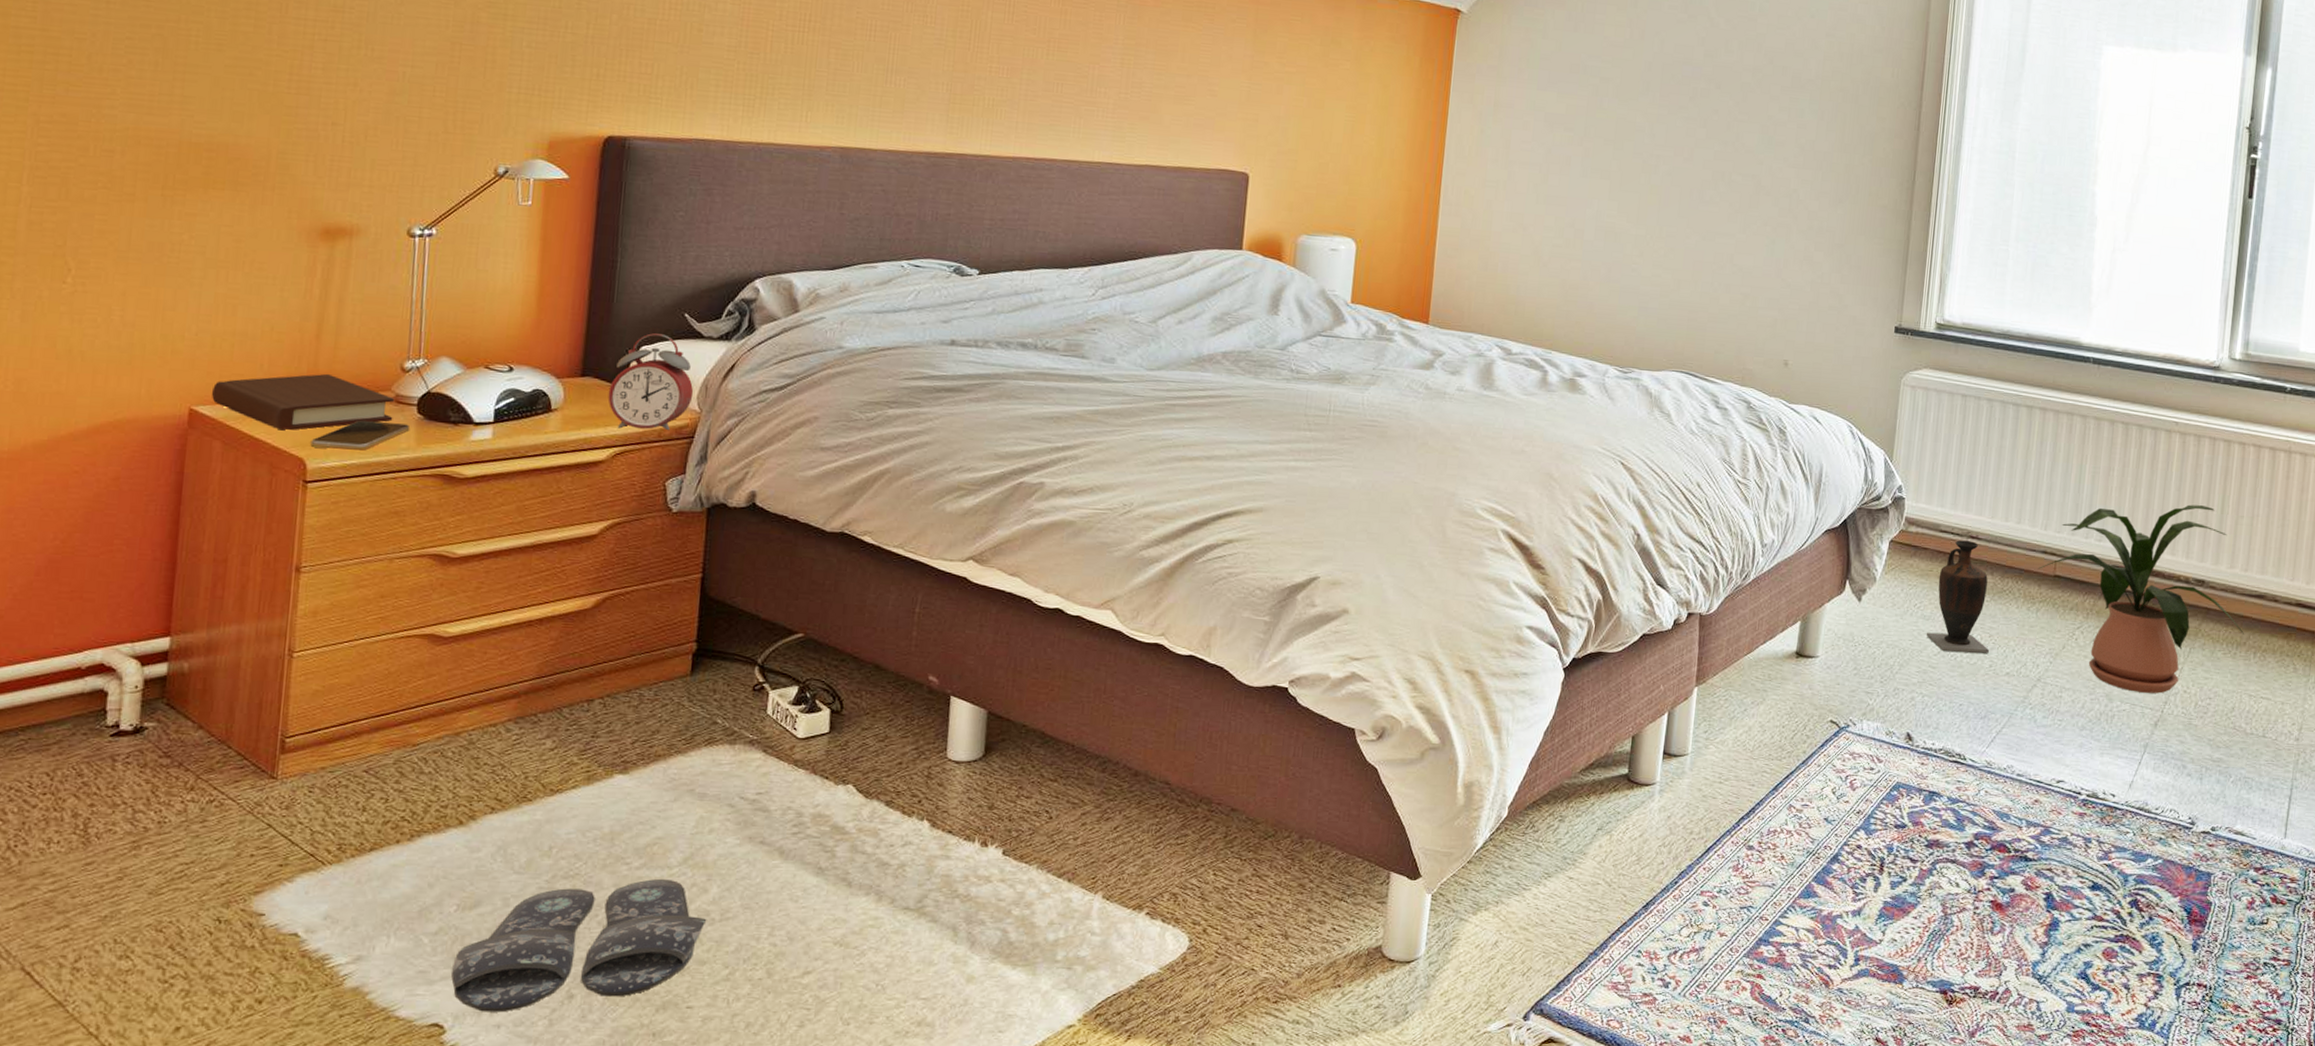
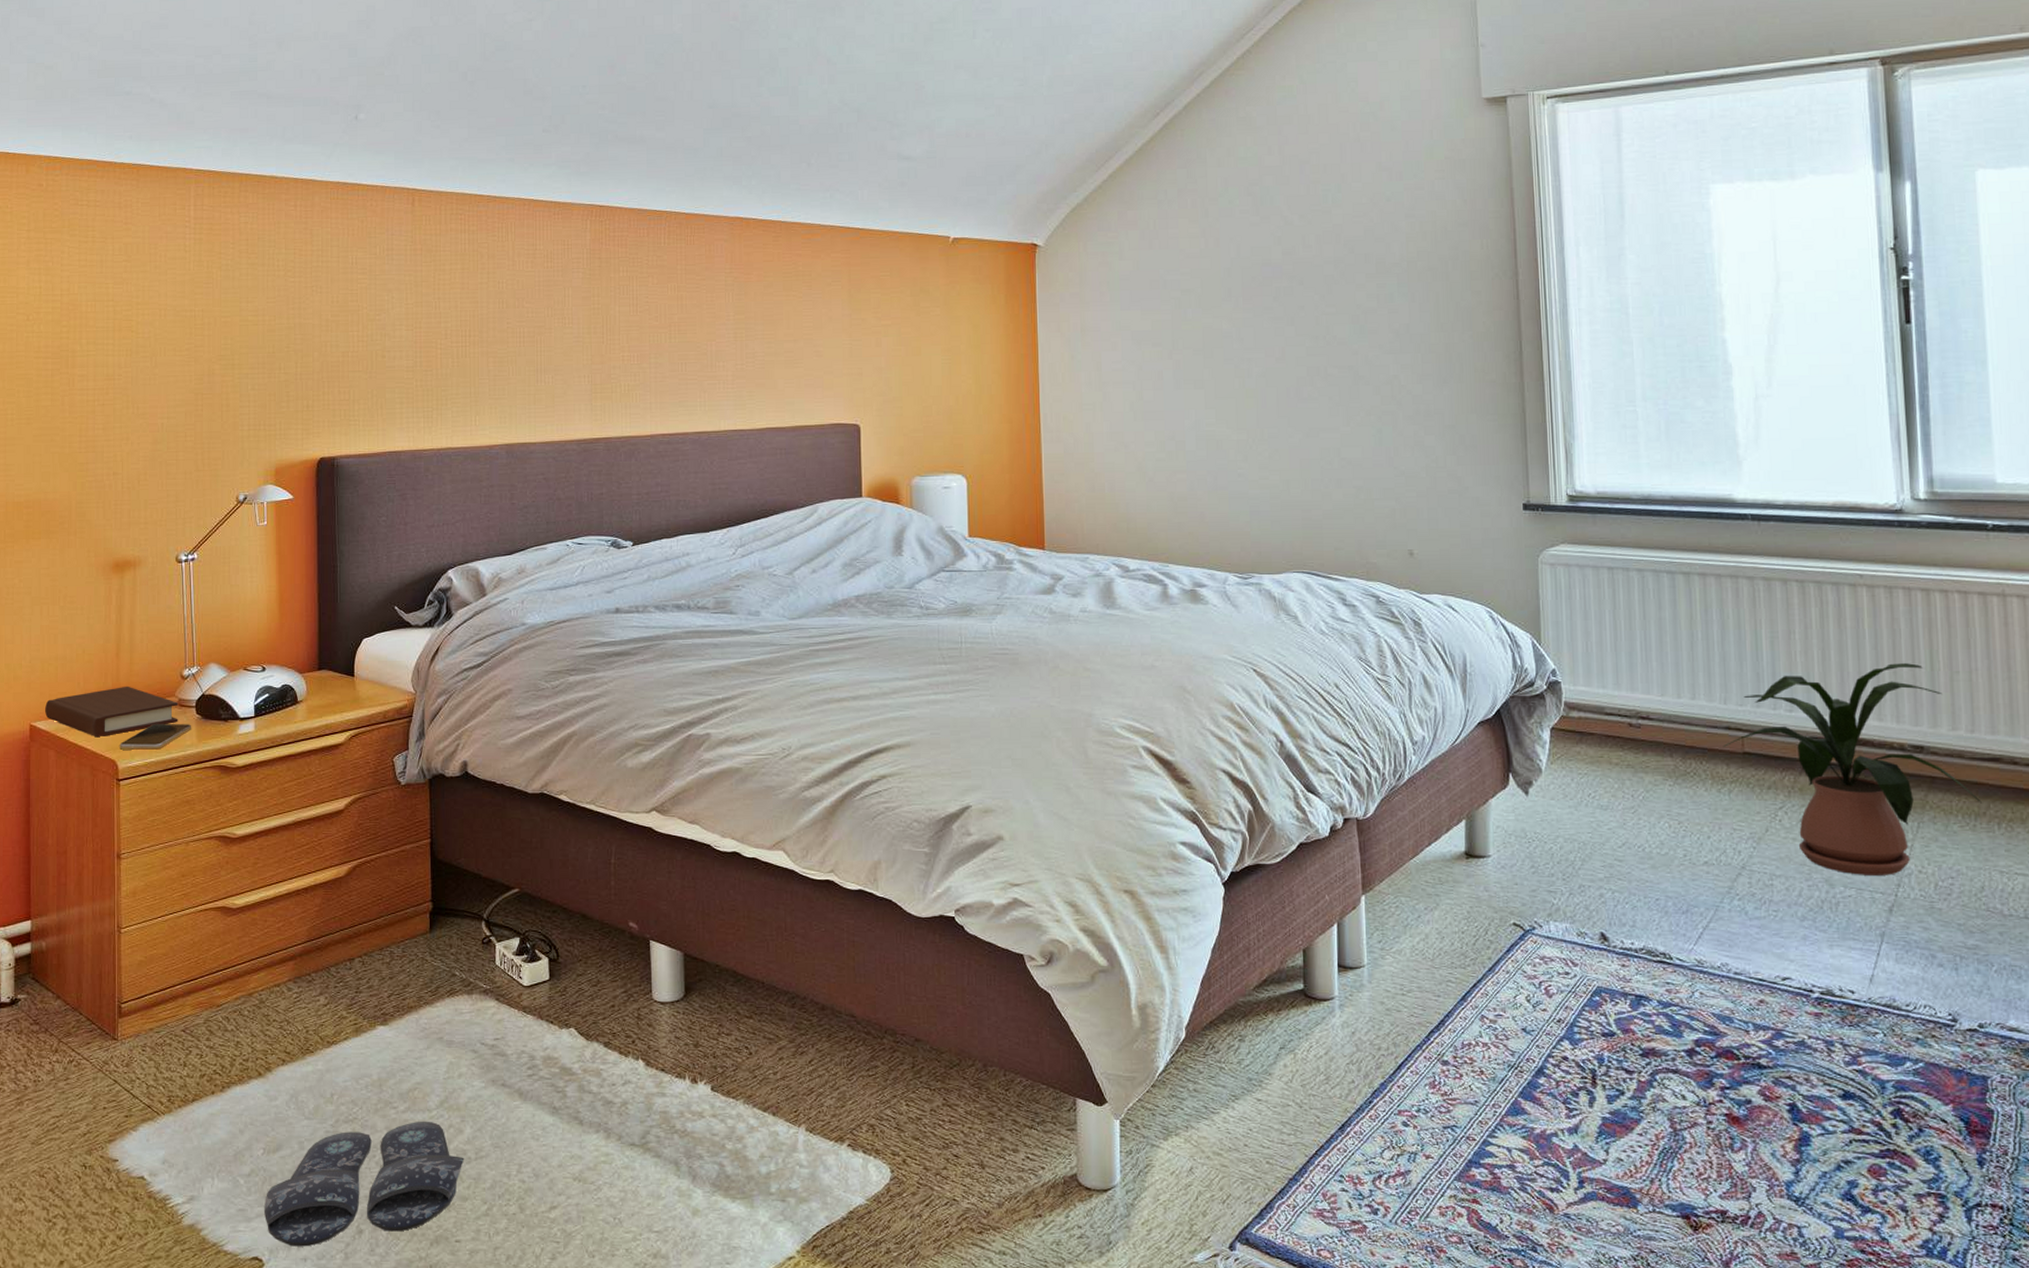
alarm clock: present [607,333,694,431] -> none [341,627,408,714]
vase: present [1926,540,1989,653] -> none [1606,722,1680,842]

